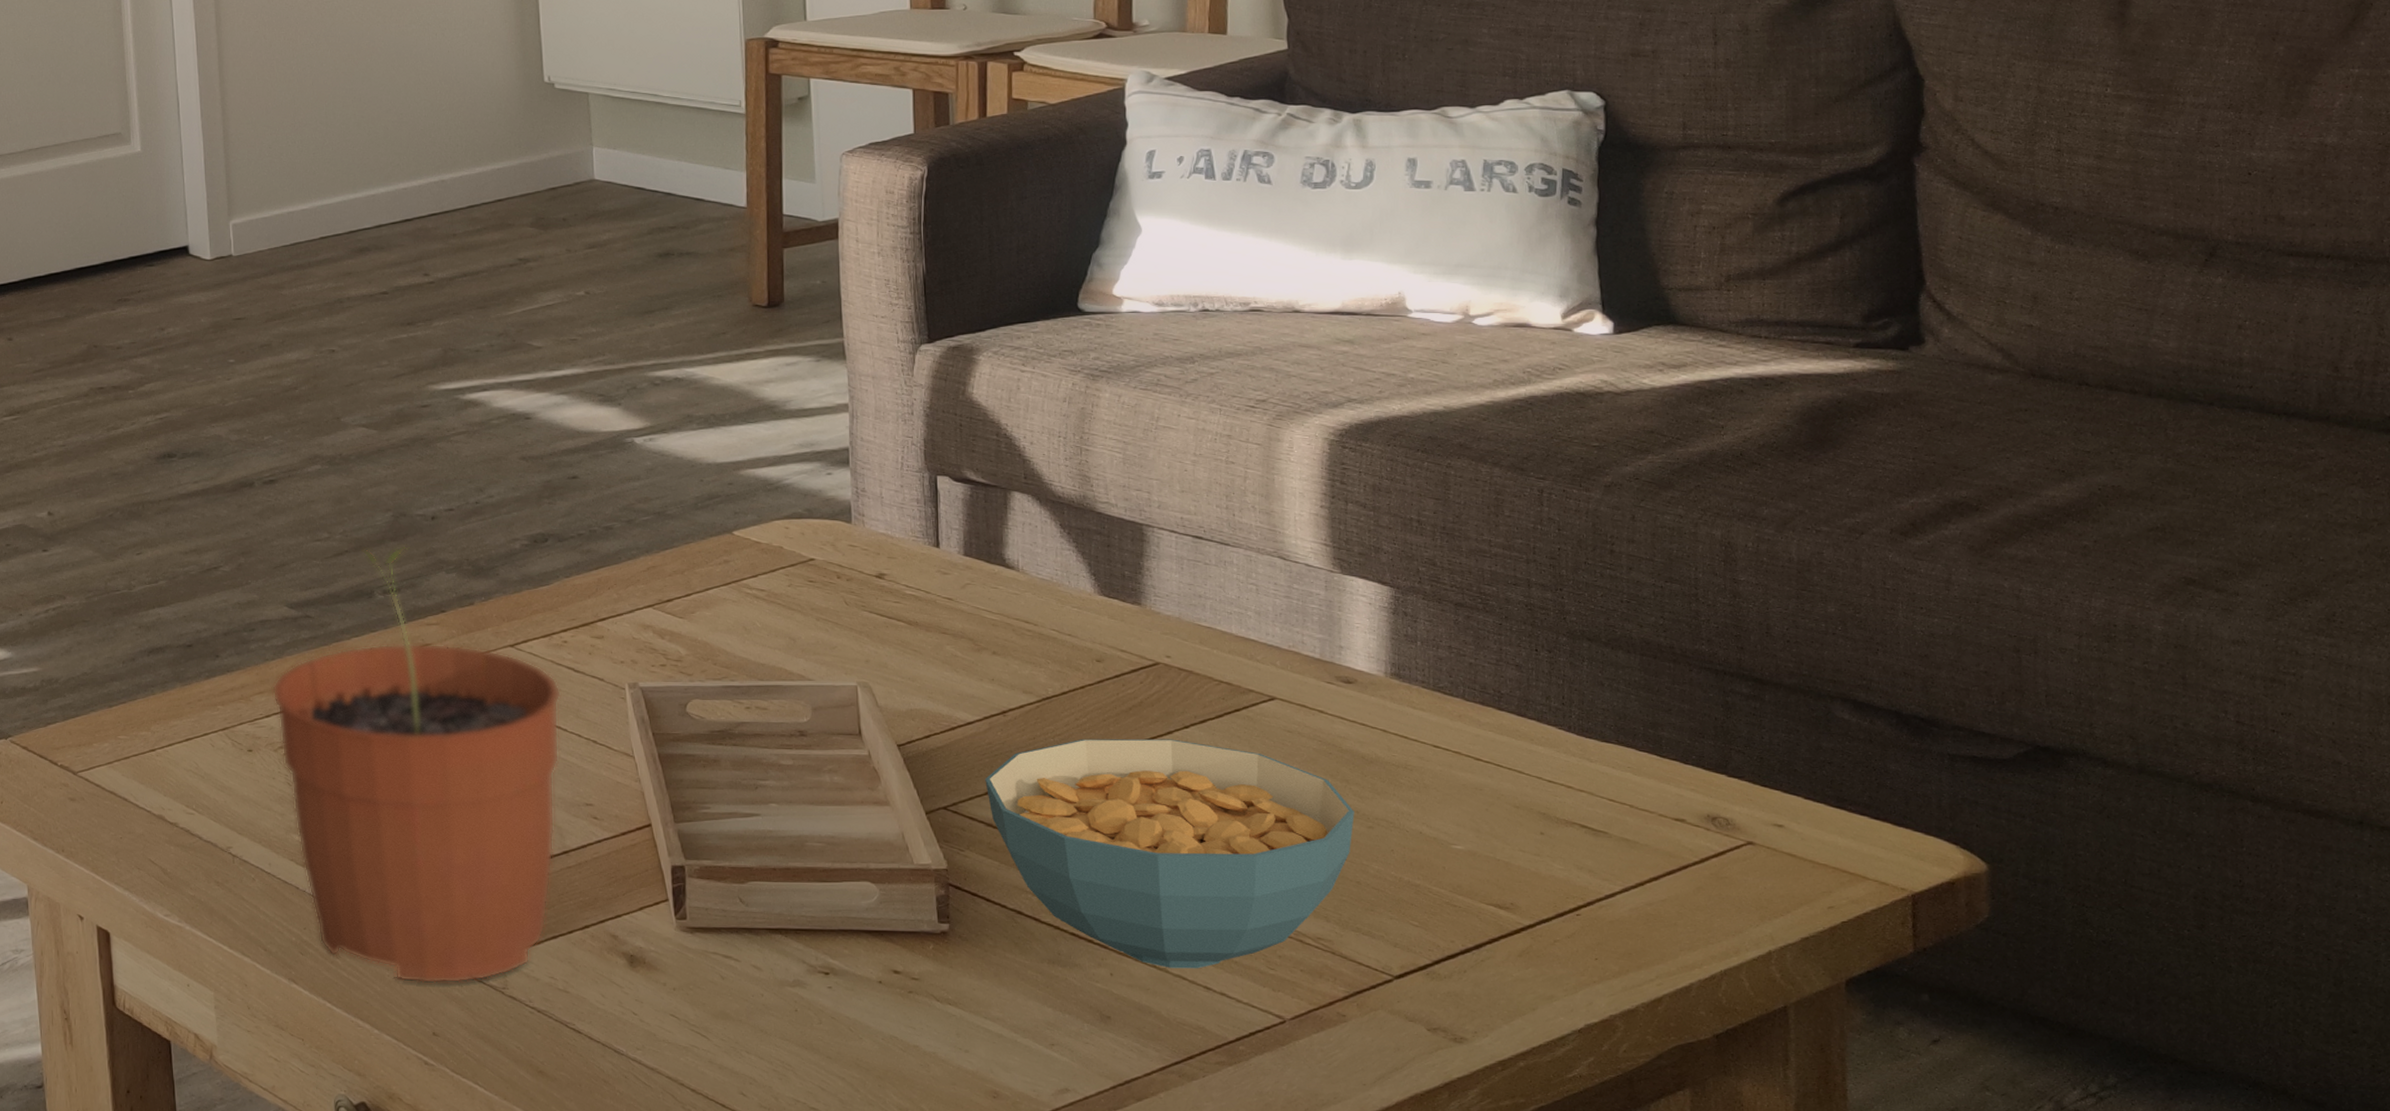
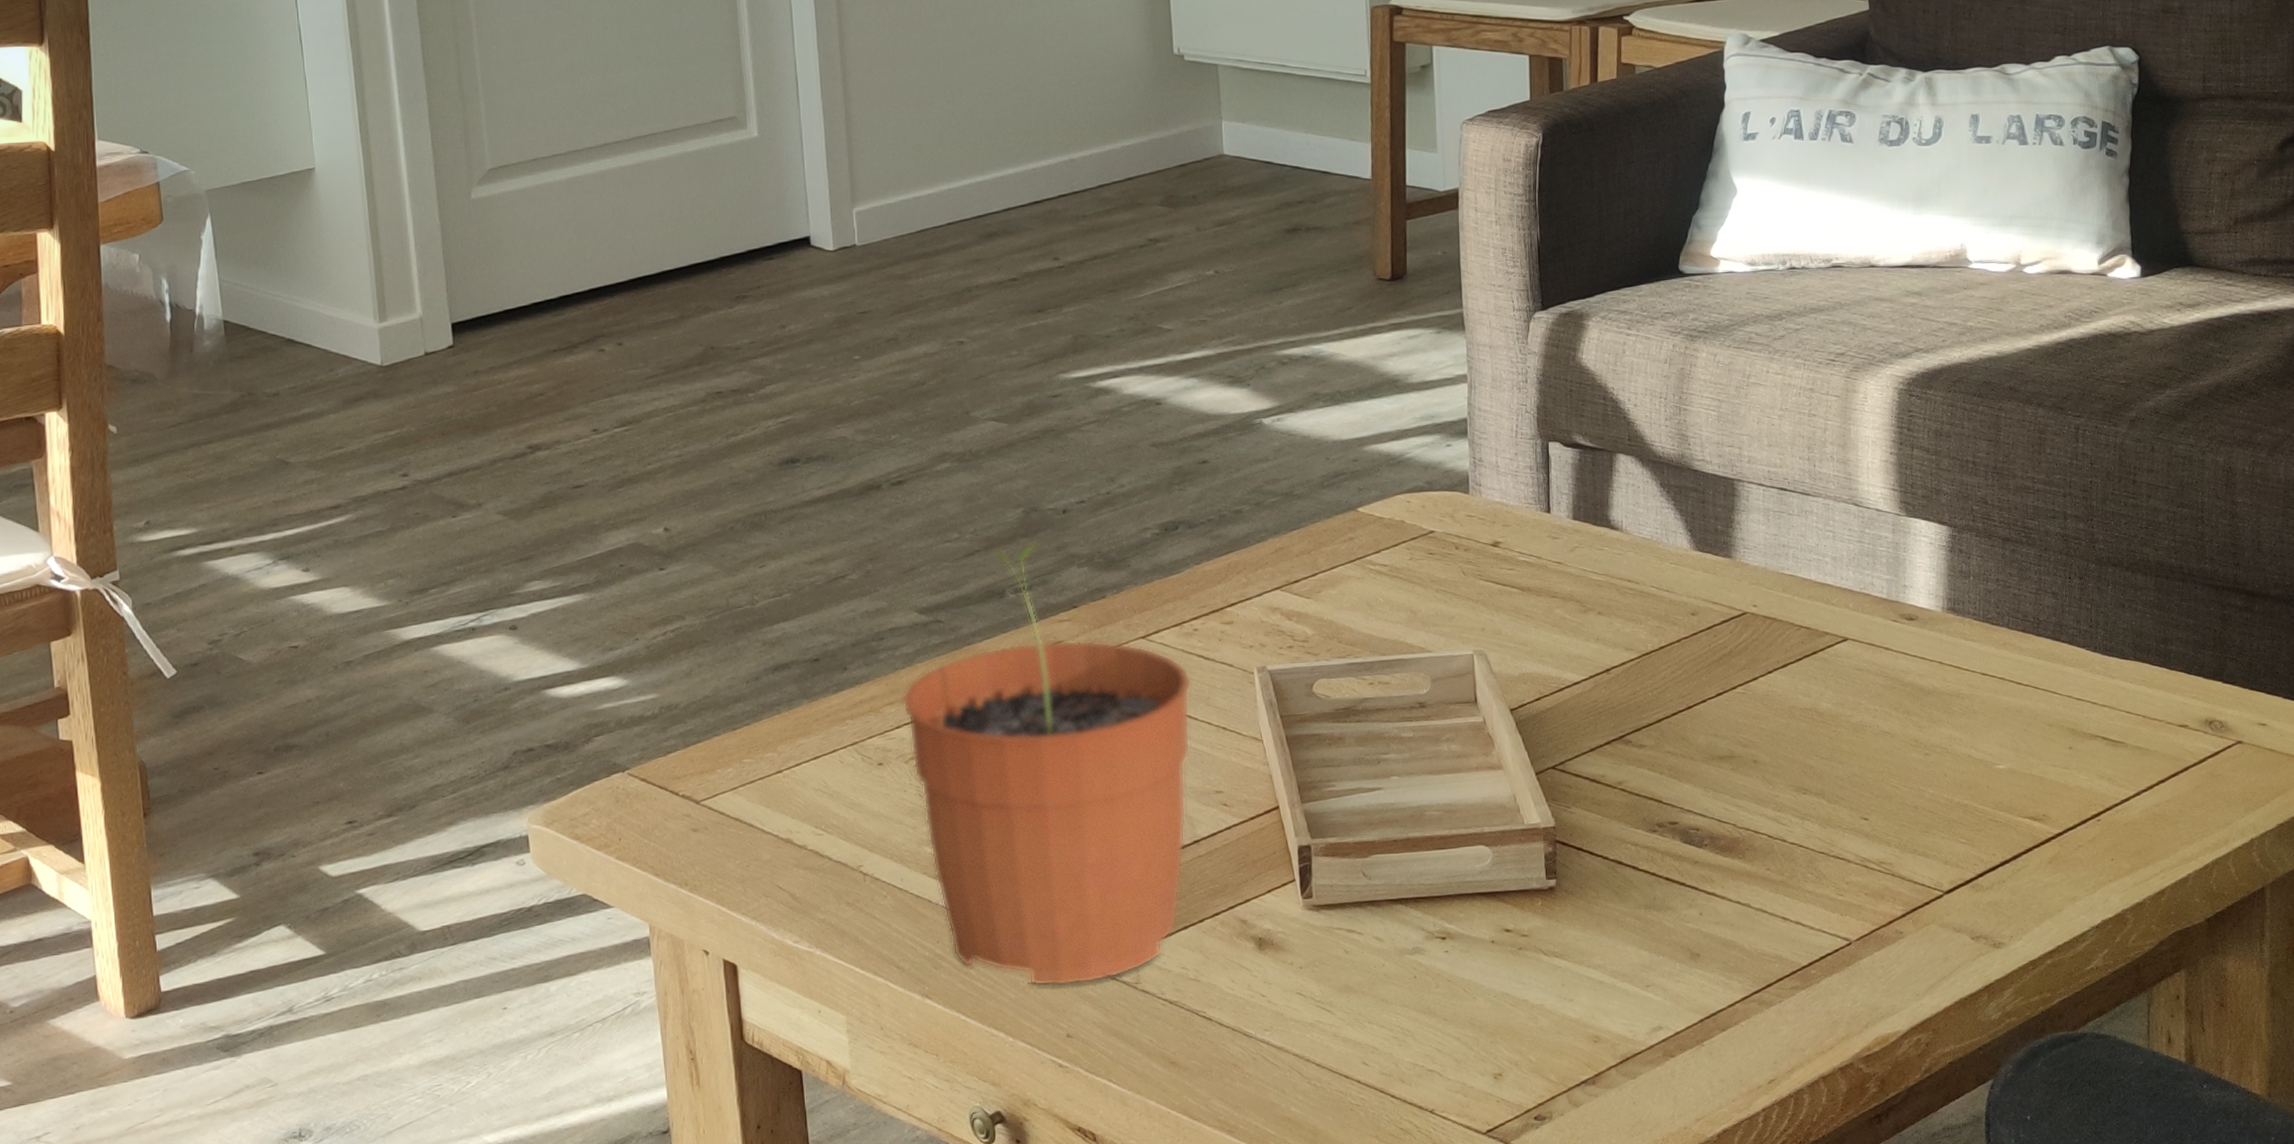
cereal bowl: present [985,738,1354,969] -> none [1590,684,1914,903]

